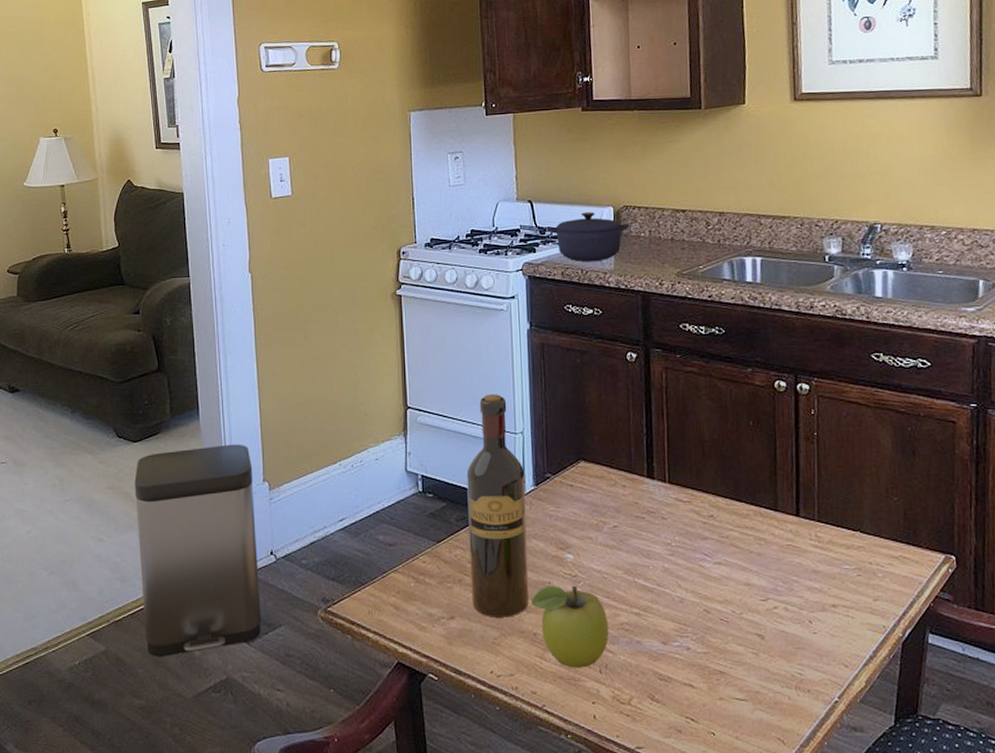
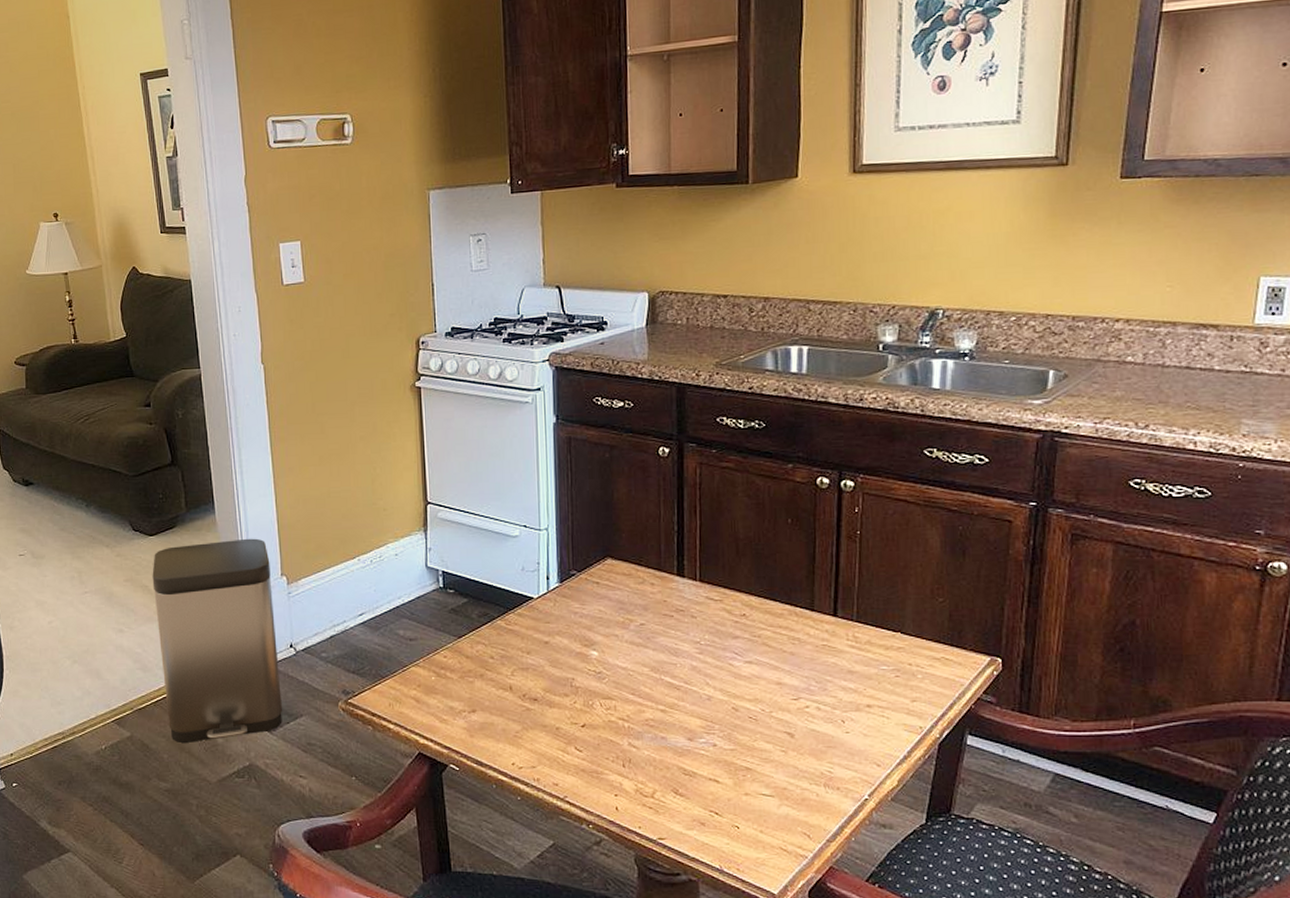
wine bottle: present [466,394,529,617] -> none [489,490,552,712]
fruit: present [531,585,609,668] -> none [554,681,633,762]
cooking pot: present [546,211,630,261] -> none [575,297,666,351]

